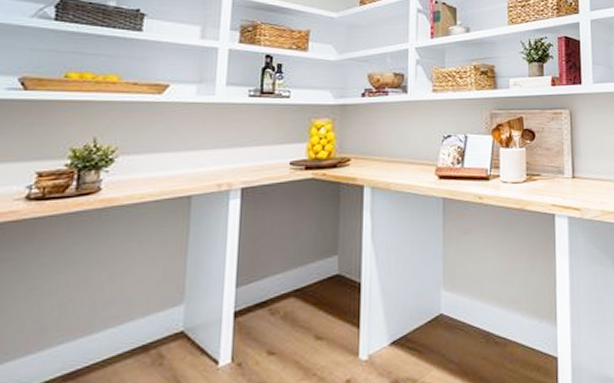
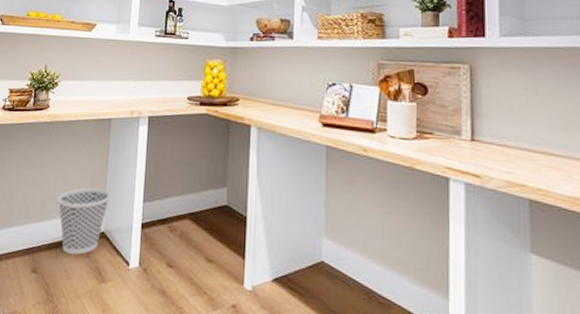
wastebasket: none [115,280,192,367] -> present [57,187,110,255]

